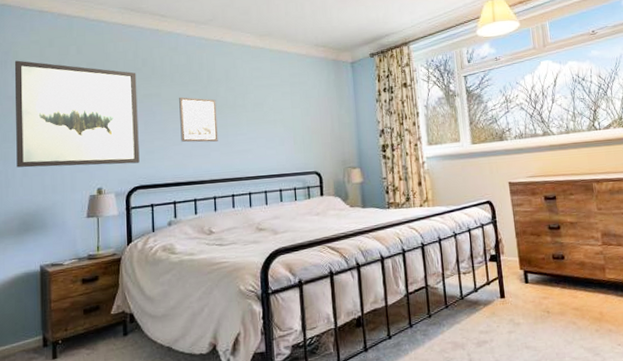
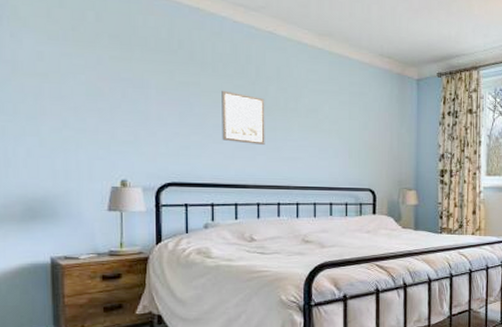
wall art: present [14,60,140,168] -> none [12,17,173,158]

